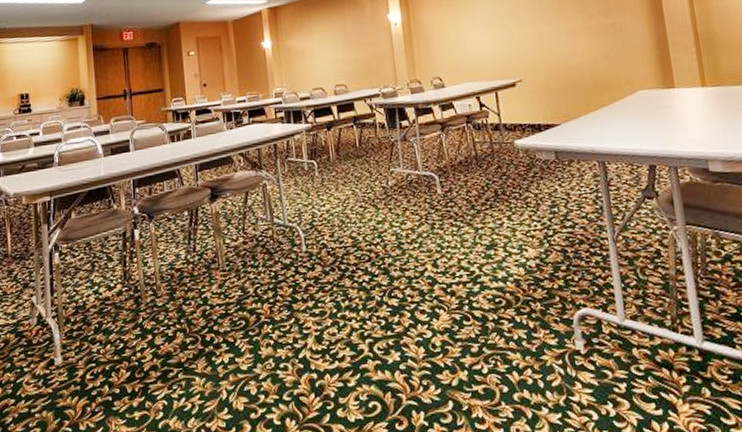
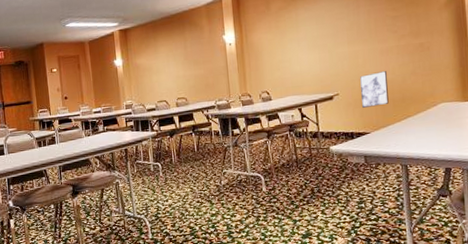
wall art: none [545,54,580,96] -> present [360,71,389,108]

